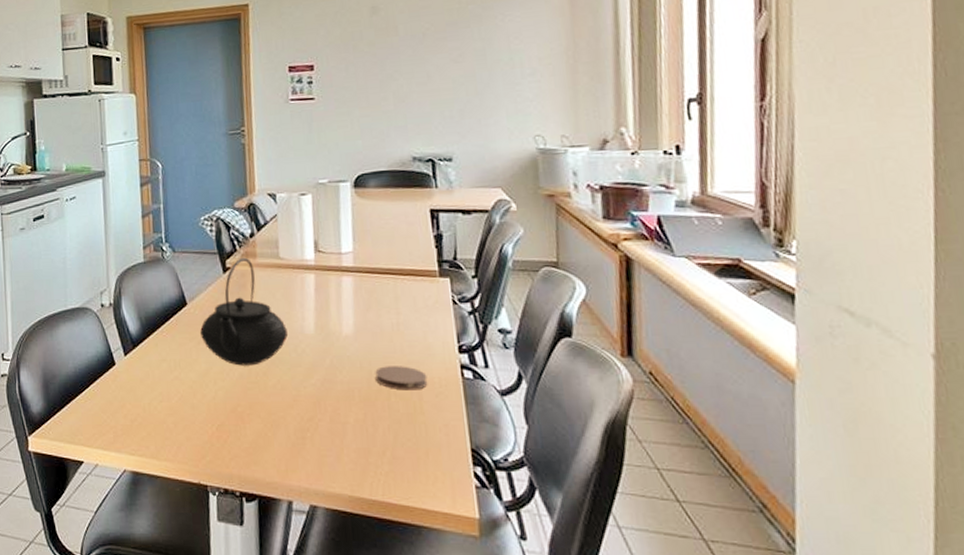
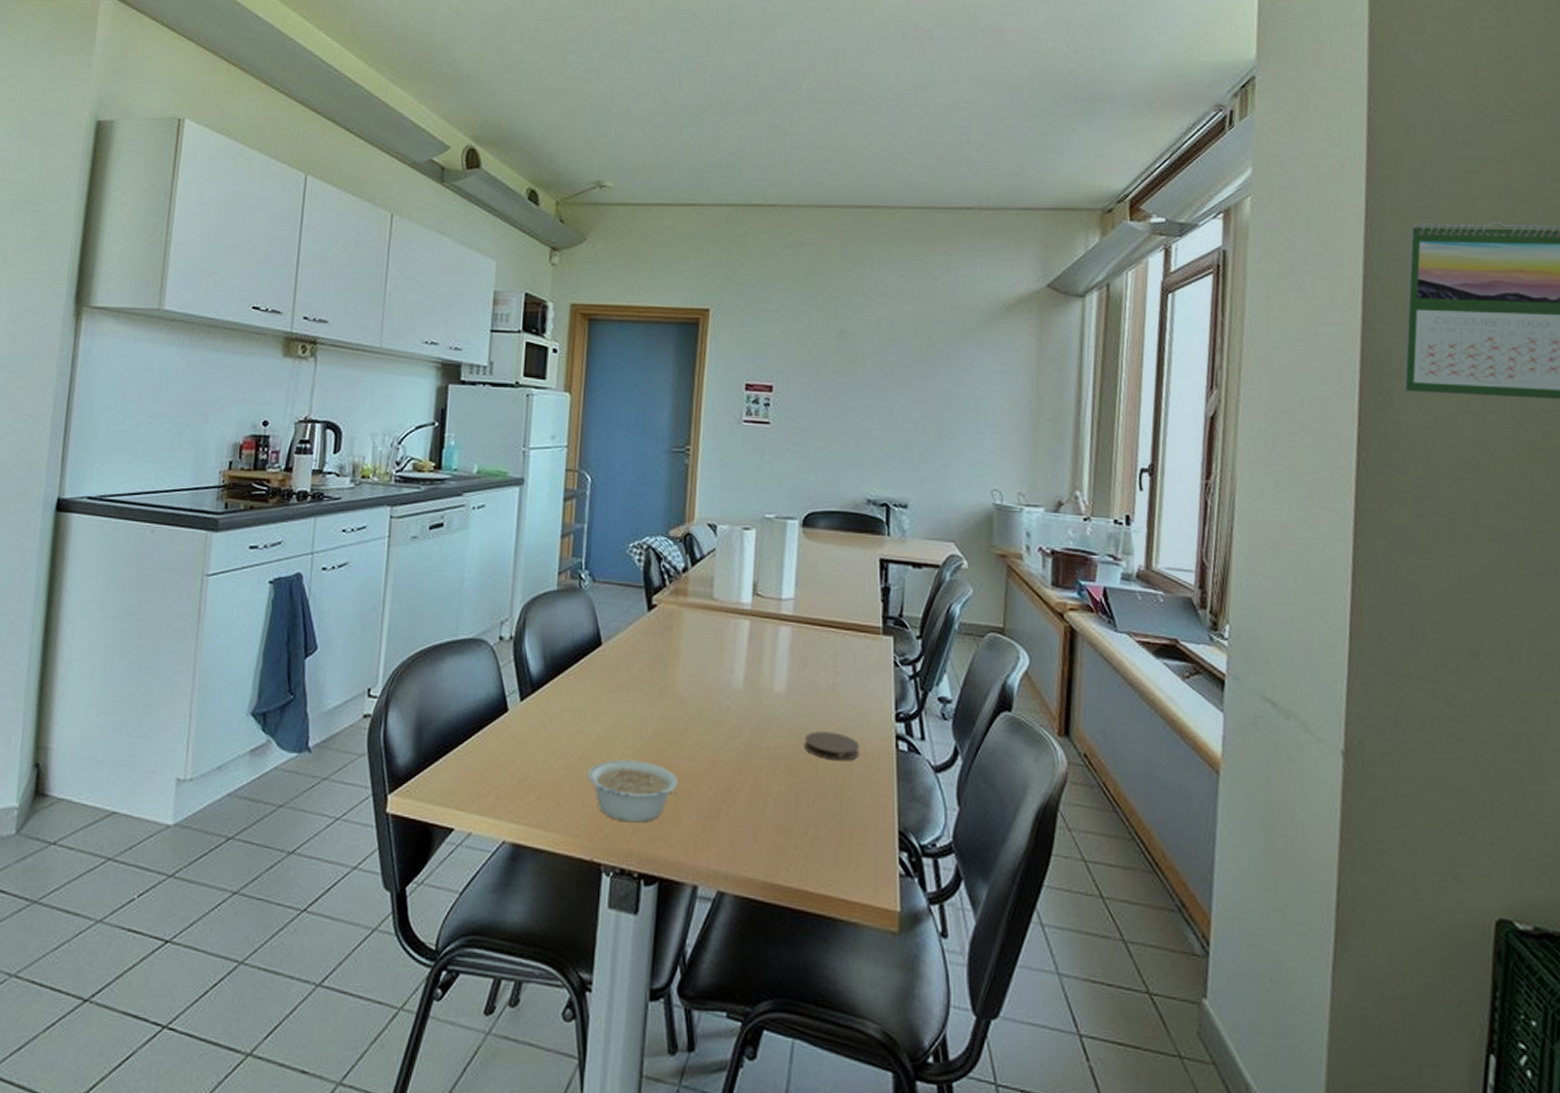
legume: none [187,399,266,451] -> present [587,759,679,823]
teapot: present [199,257,288,366] -> none [612,594,713,722]

